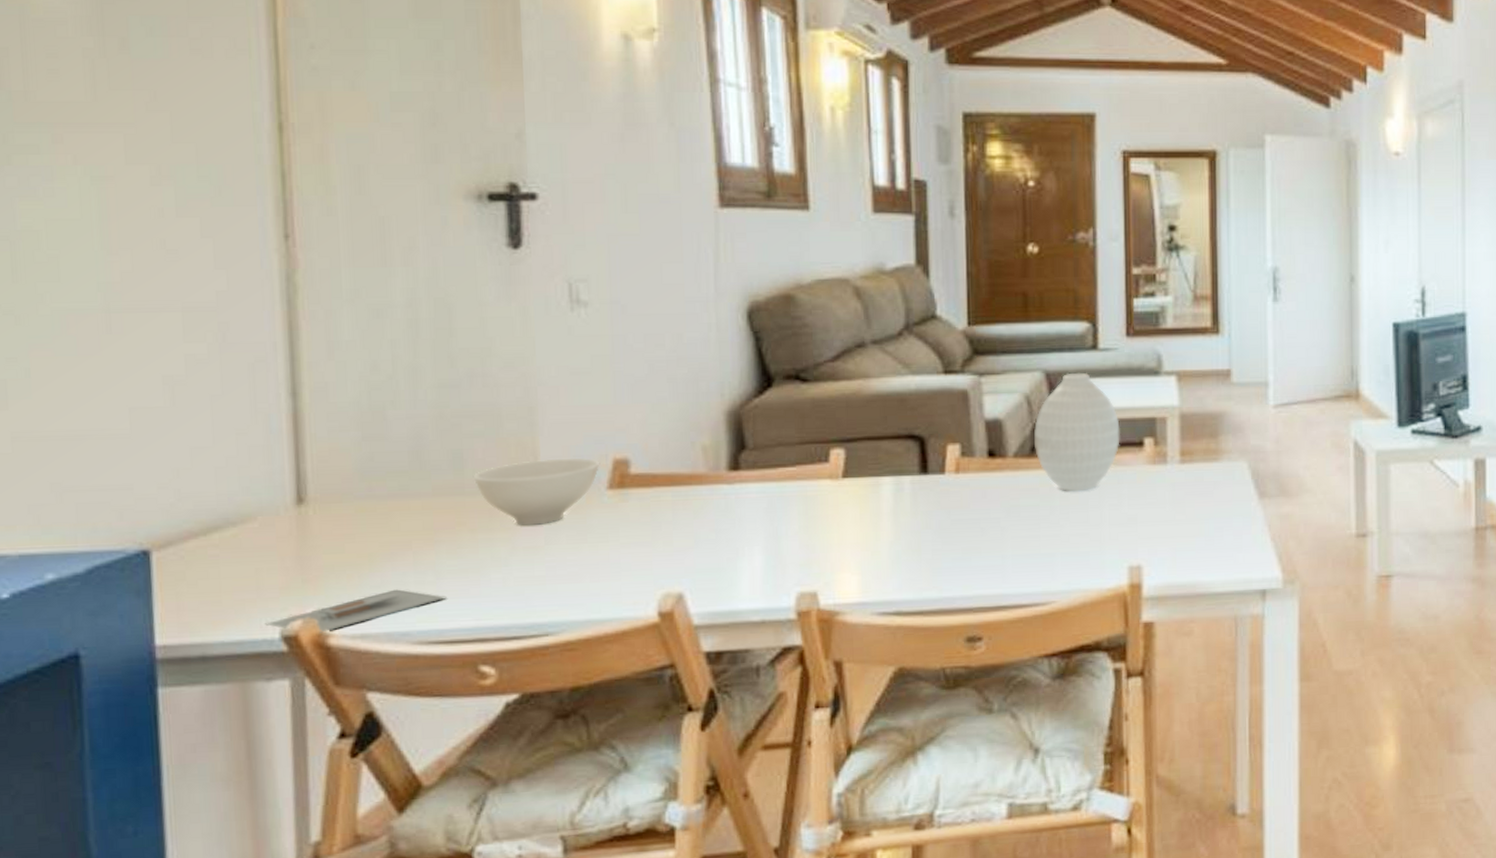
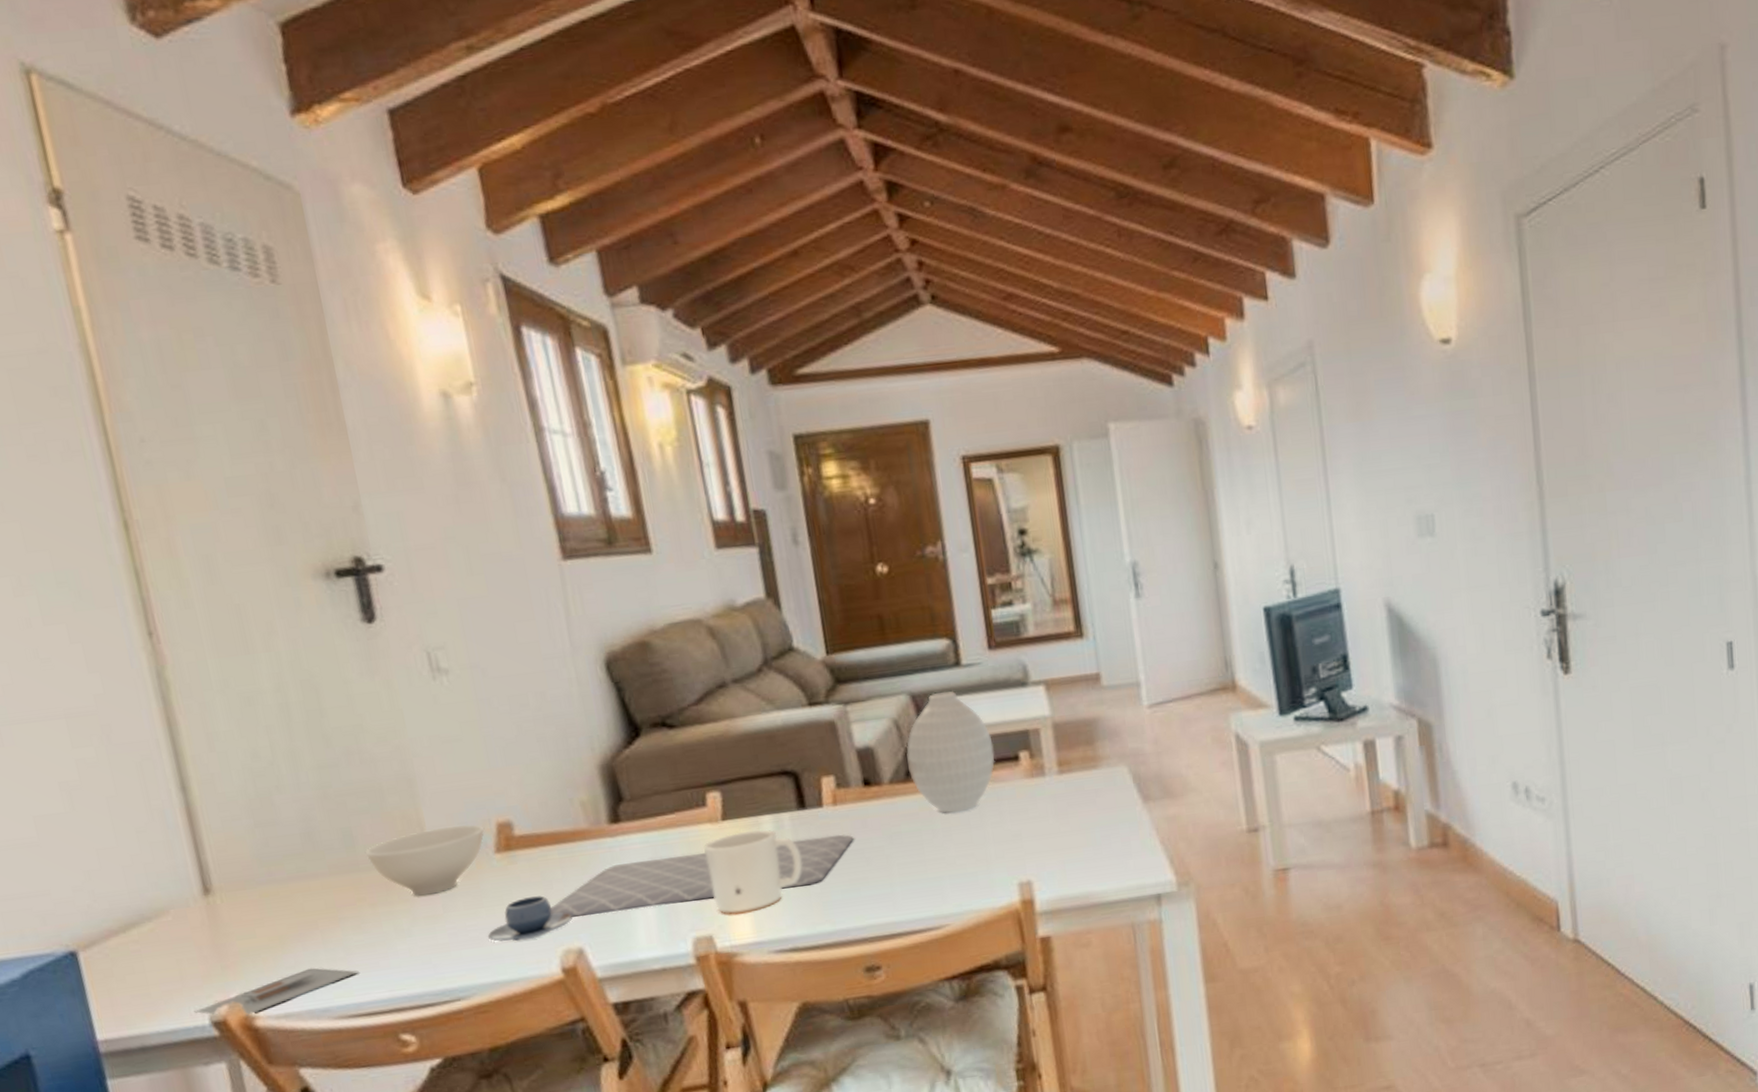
teacup: none [586,536,677,581] -> present [487,895,572,942]
placemat: none [655,502,972,562] -> present [550,834,854,917]
mug: none [819,490,917,573] -> present [703,829,802,914]

